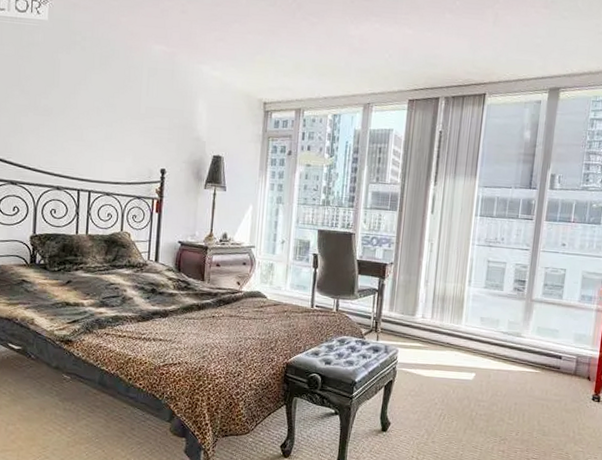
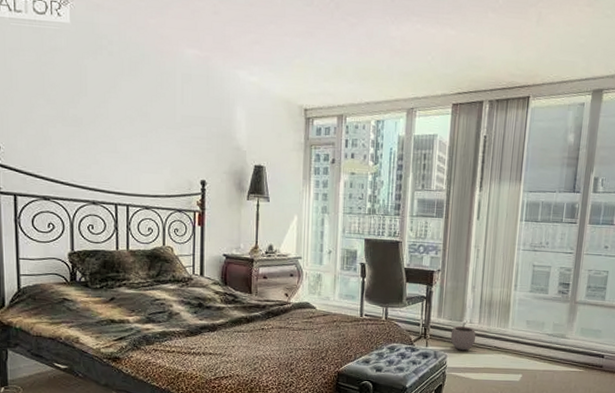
plant pot: none [402,315,429,346] -> present [450,320,476,350]

